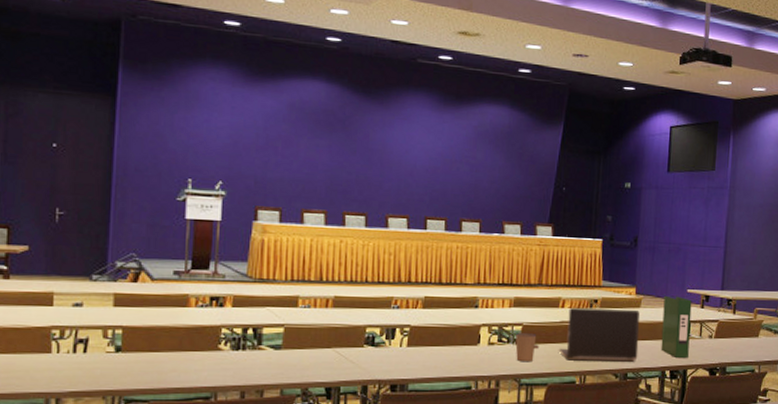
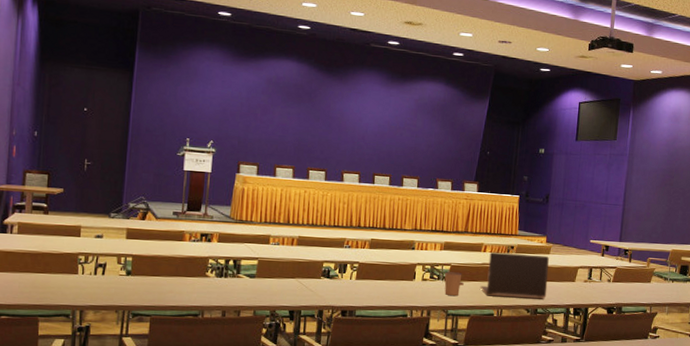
binder: present [661,295,692,358] -> none [566,244,594,298]

